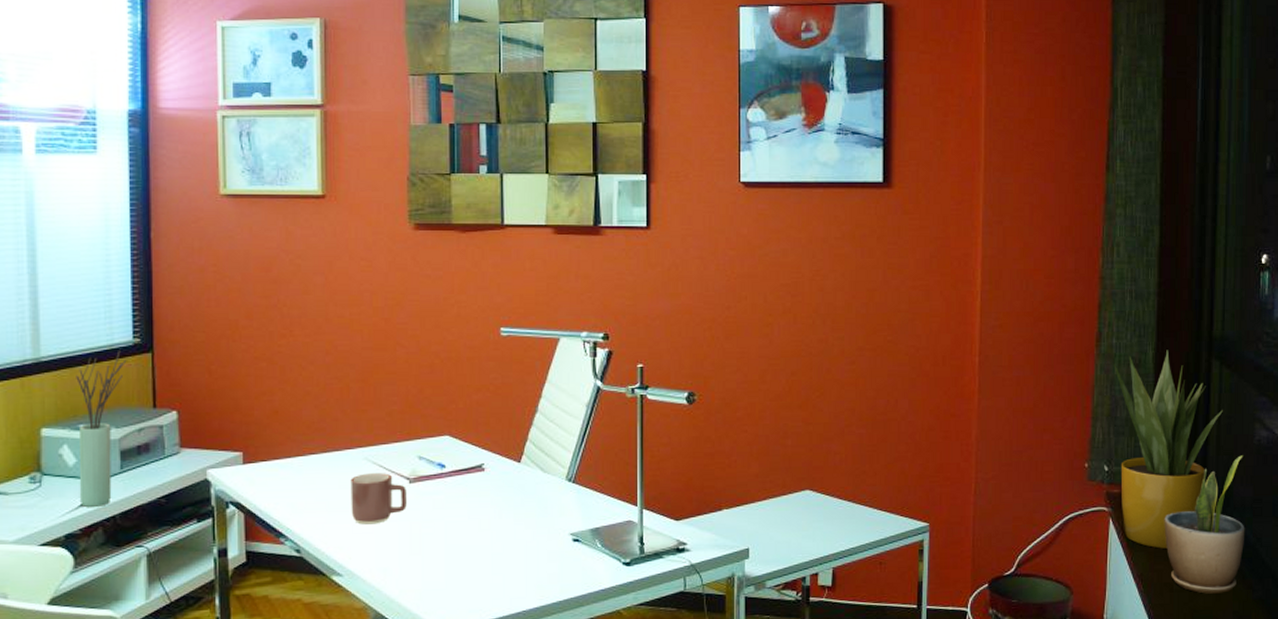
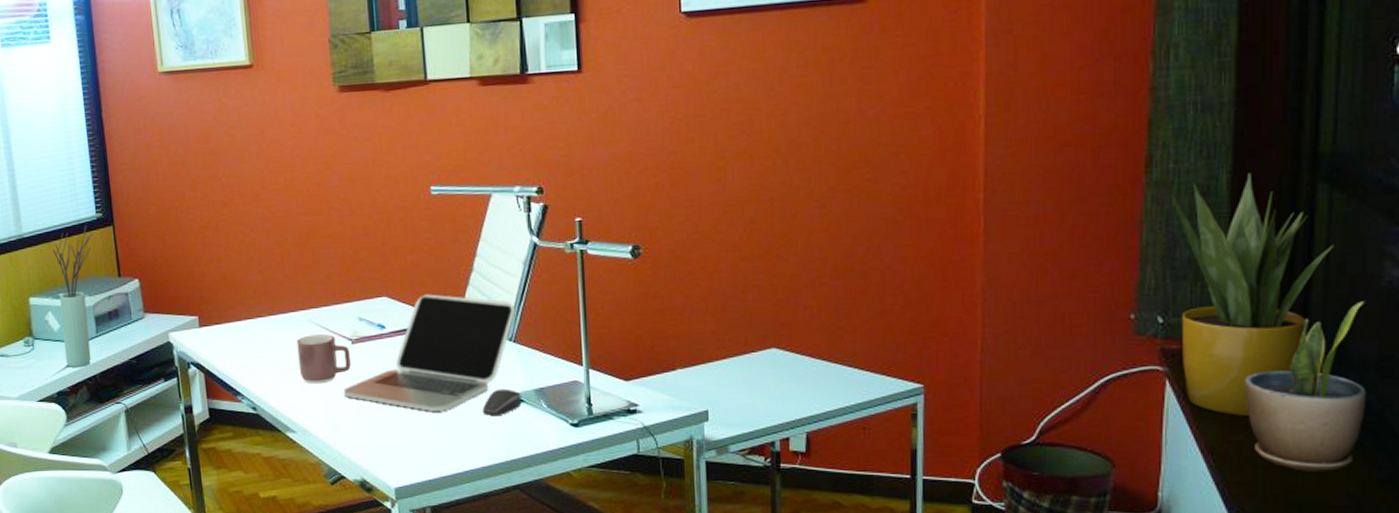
laptop: none [396,434,576,552] -> present [343,294,515,411]
computer mouse: none [538,528,577,555] -> present [482,388,522,415]

